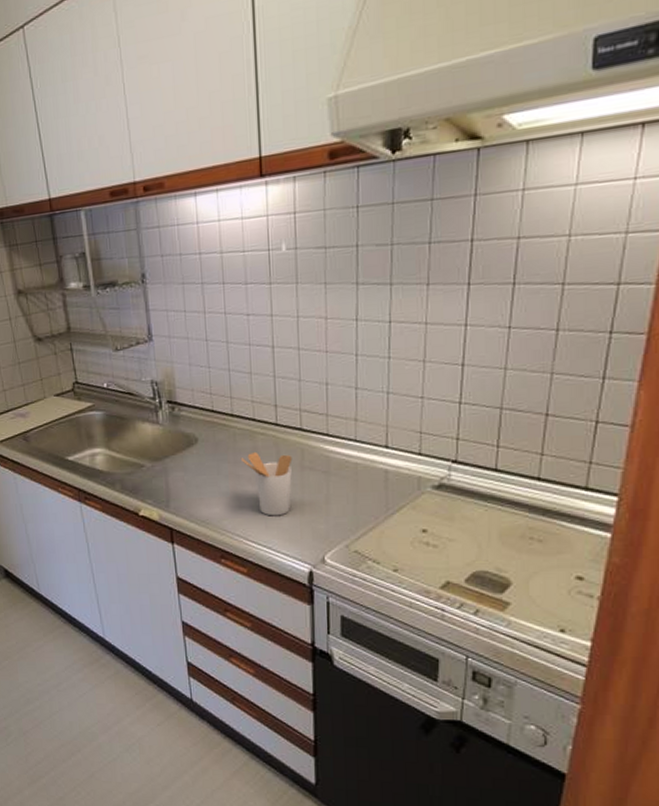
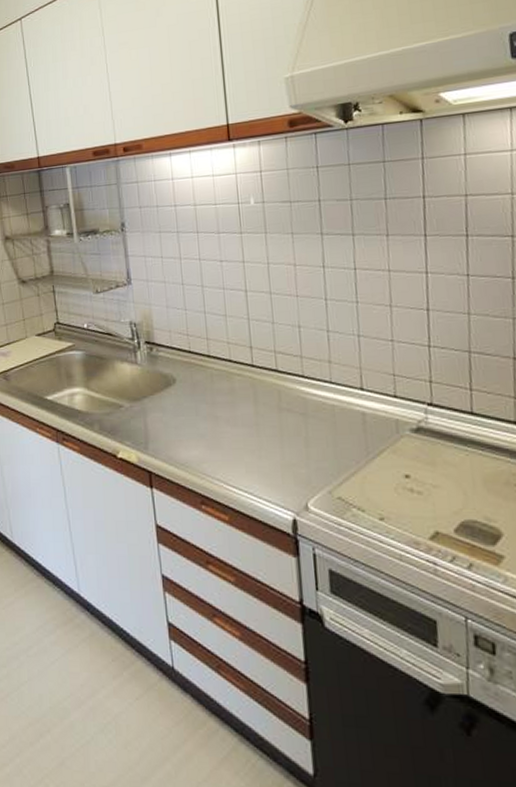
utensil holder: present [240,451,293,516] -> none [218,392,271,460]

